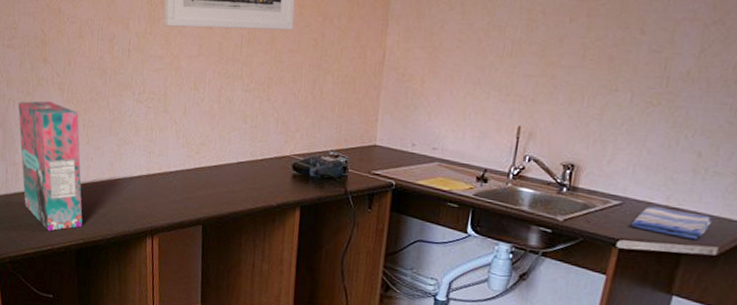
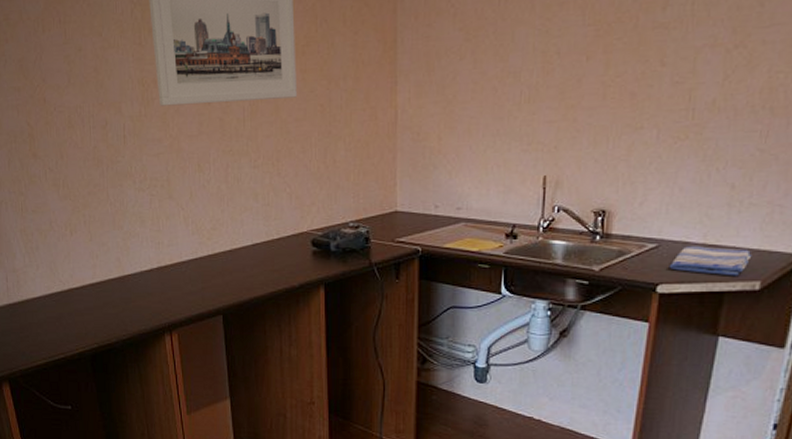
cereal box: present [18,101,83,231] -> none [12,199,94,339]

